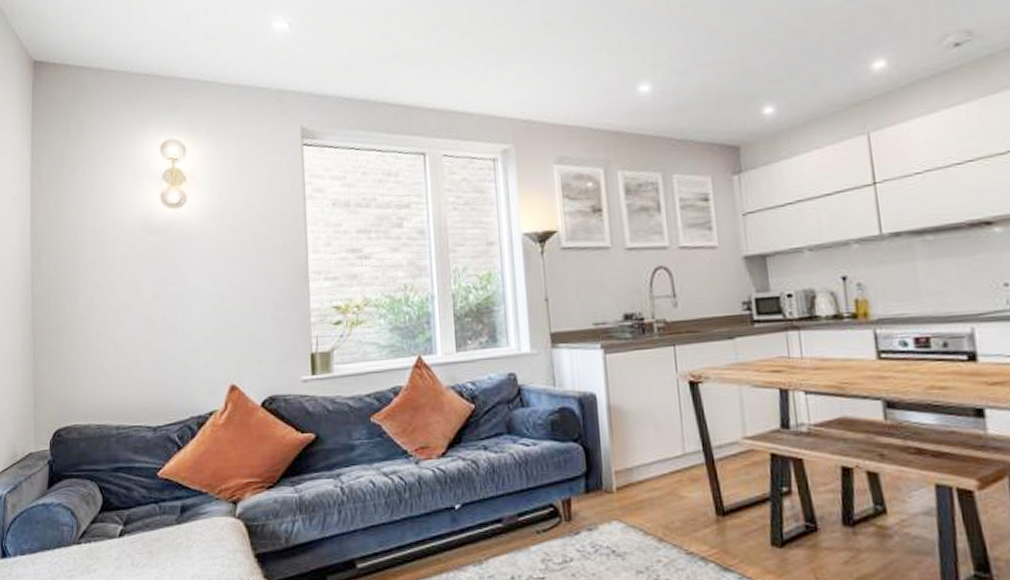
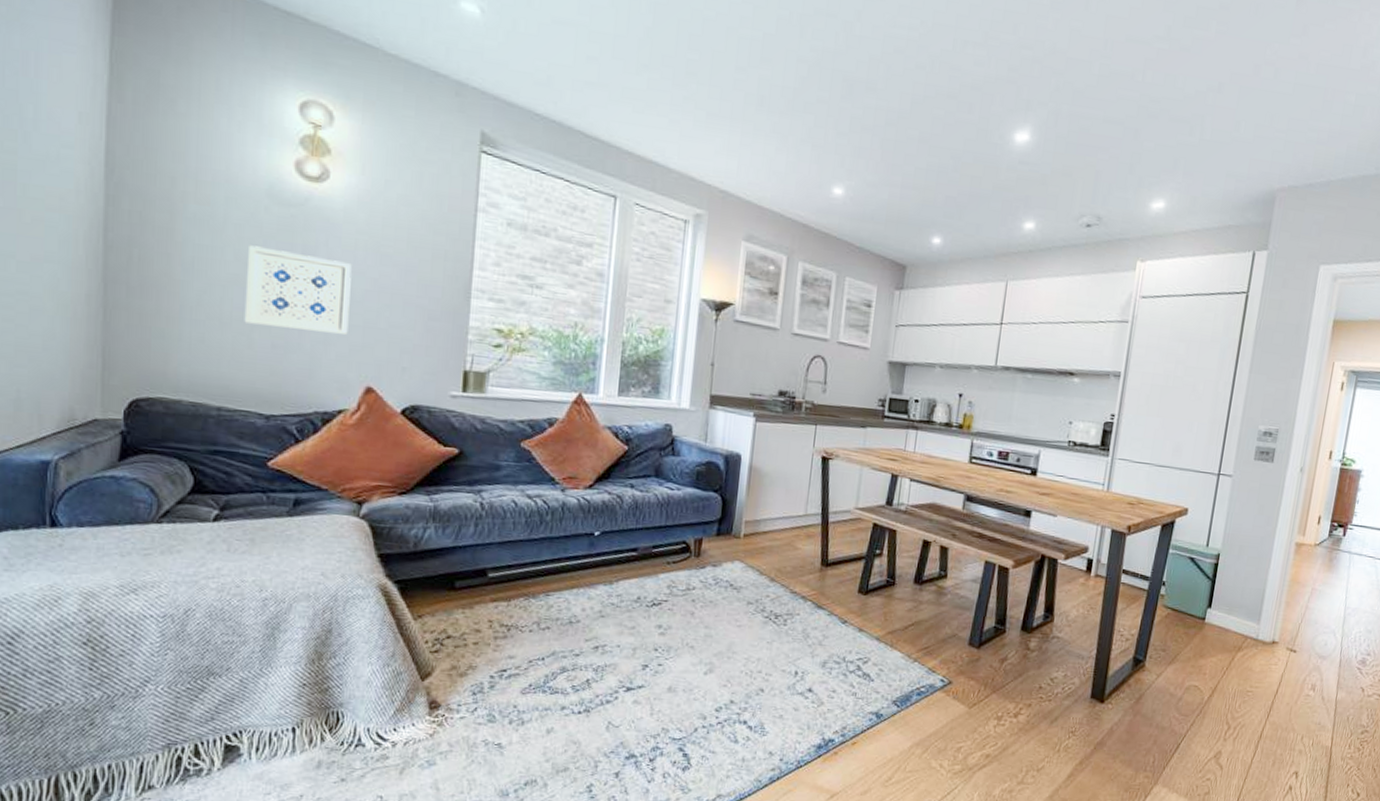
wall art: none [131,272,212,345] -> present [244,245,352,335]

